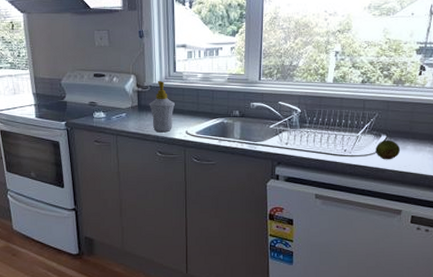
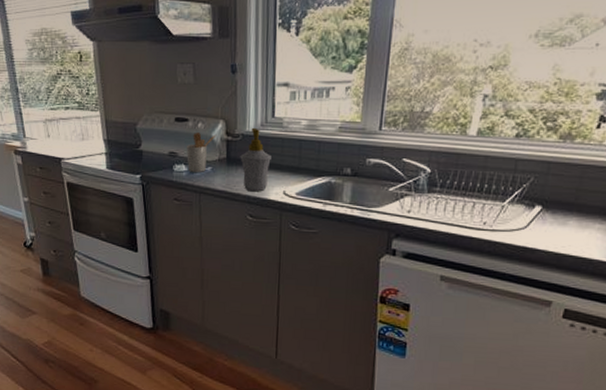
utensil holder: none [104,86,129,118] -> present [187,133,217,172]
fruit: present [375,139,401,160] -> none [525,211,560,238]

